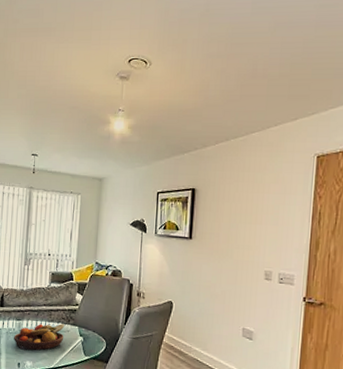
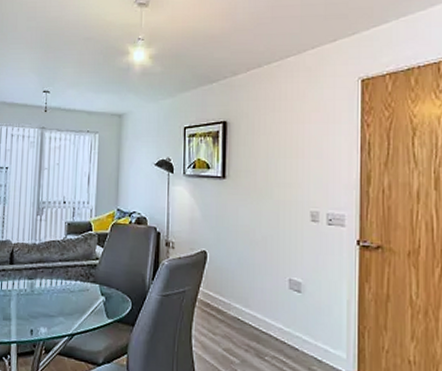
fruit bowl: present [14,324,65,351] -> none [25,282,84,315]

